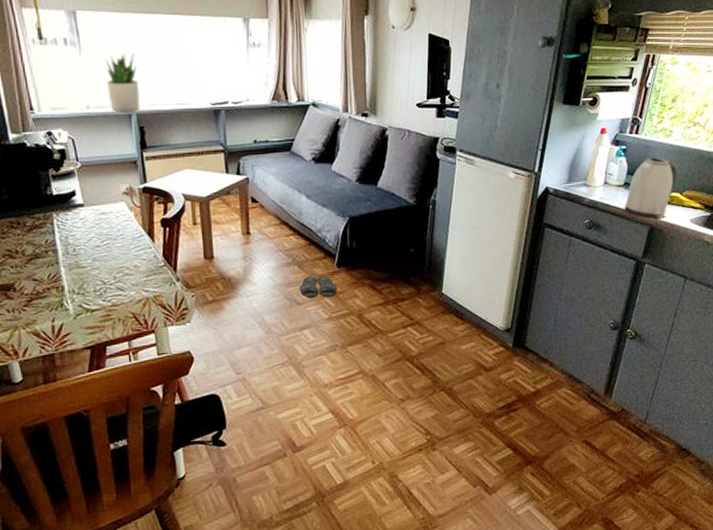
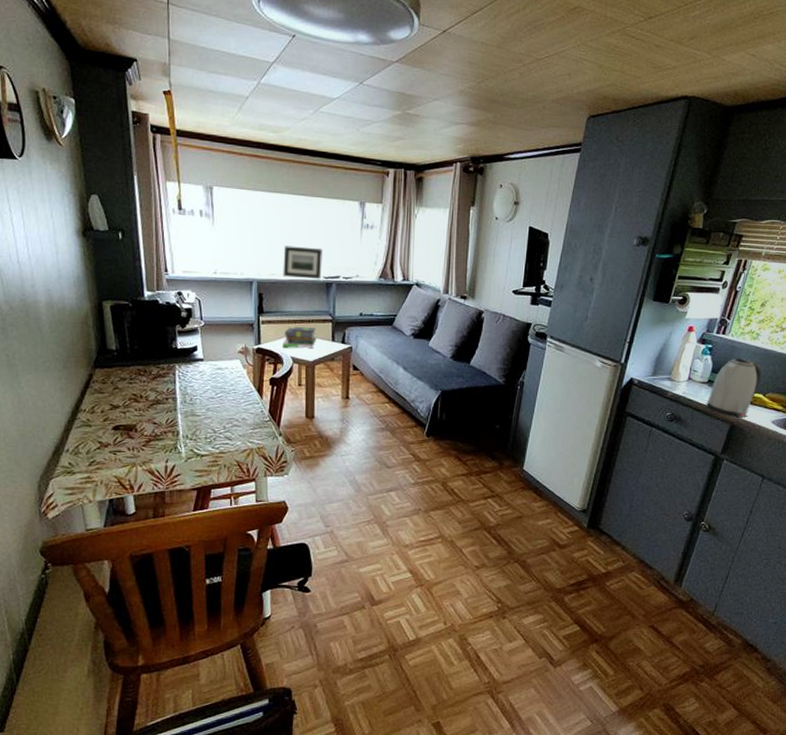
planter: present [106,53,140,112] -> none [234,226,262,279]
picture frame: none [163,72,208,107] -> present [283,246,322,280]
books: none [171,160,209,185] -> present [283,327,317,349]
slippers: present [299,276,337,298] -> none [389,443,425,464]

